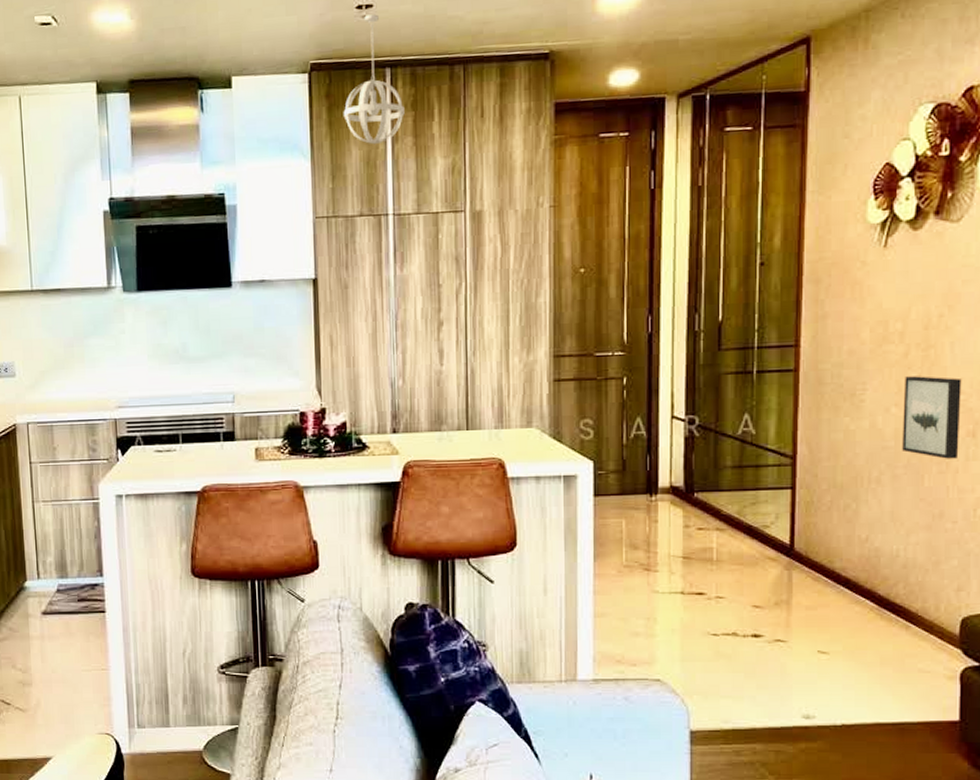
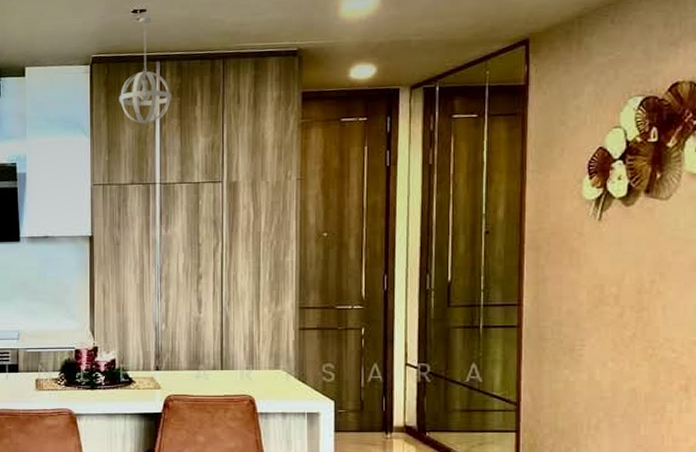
wall art: present [902,376,962,459] -> none [619,335,674,410]

